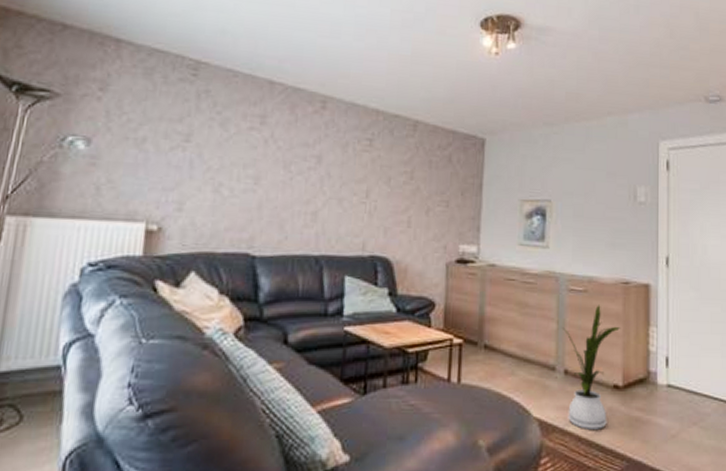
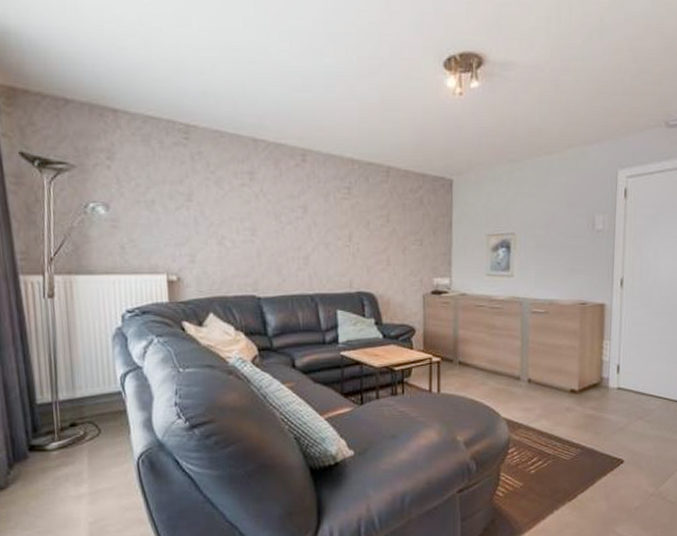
house plant: present [563,305,621,429] -> none [526,324,578,425]

